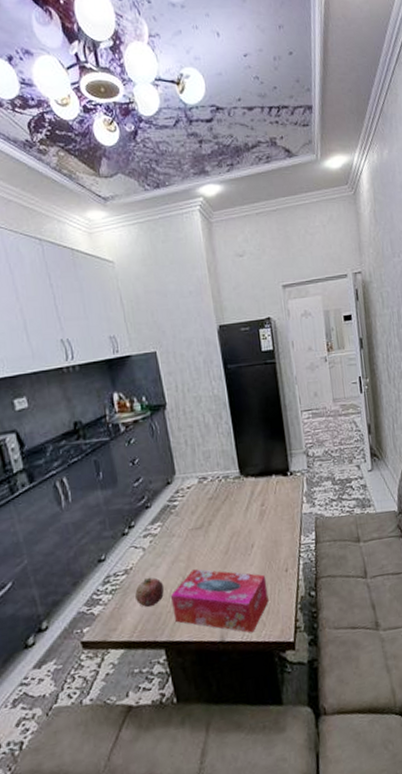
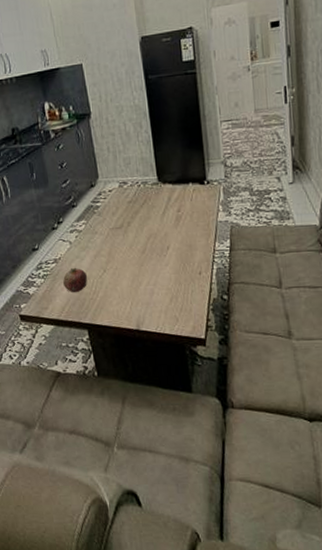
tissue box: present [170,569,269,633] -> none [92,264,182,326]

